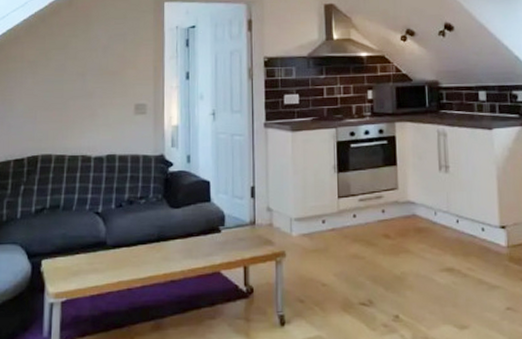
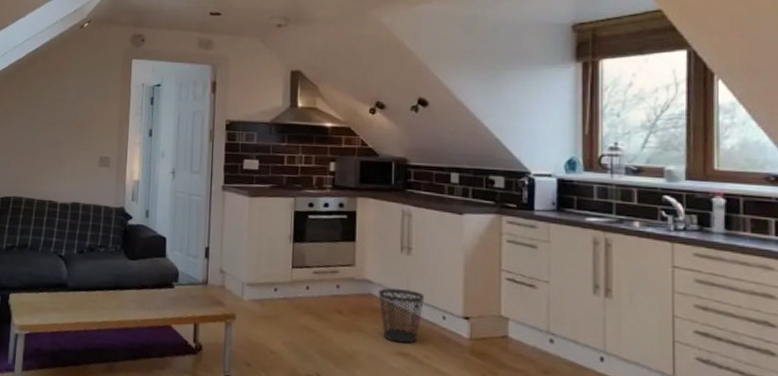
wastebasket: none [421,207,464,259] -> present [378,288,424,344]

